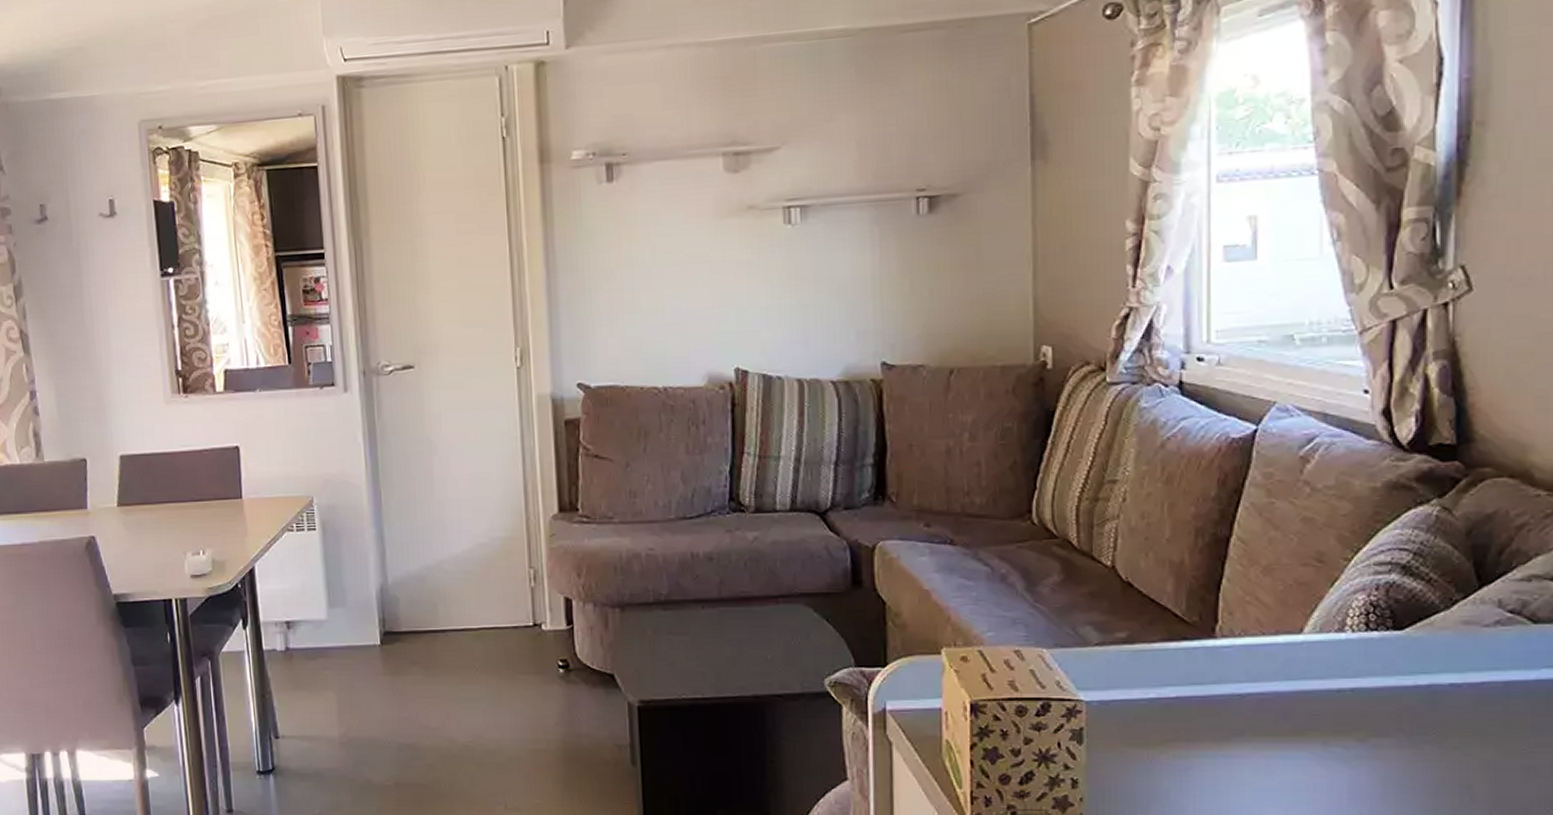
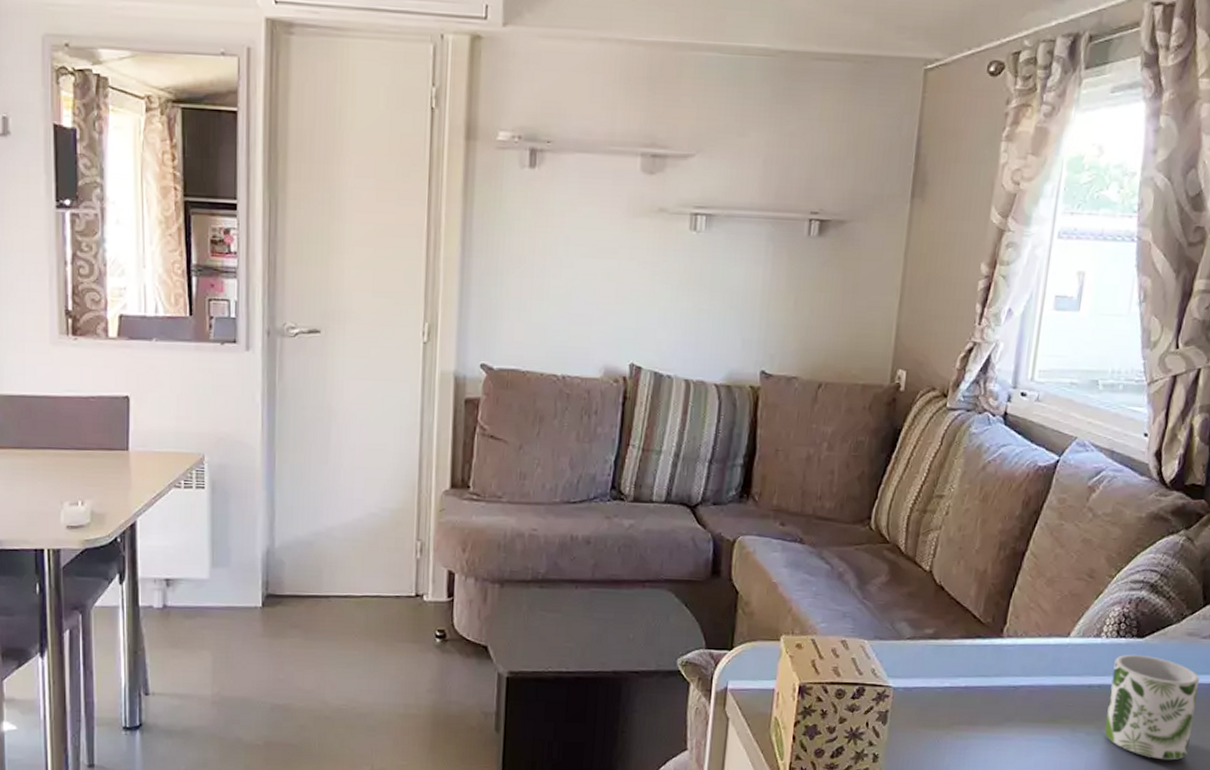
mug: none [1368,650,1488,777] -> present [1104,654,1199,761]

